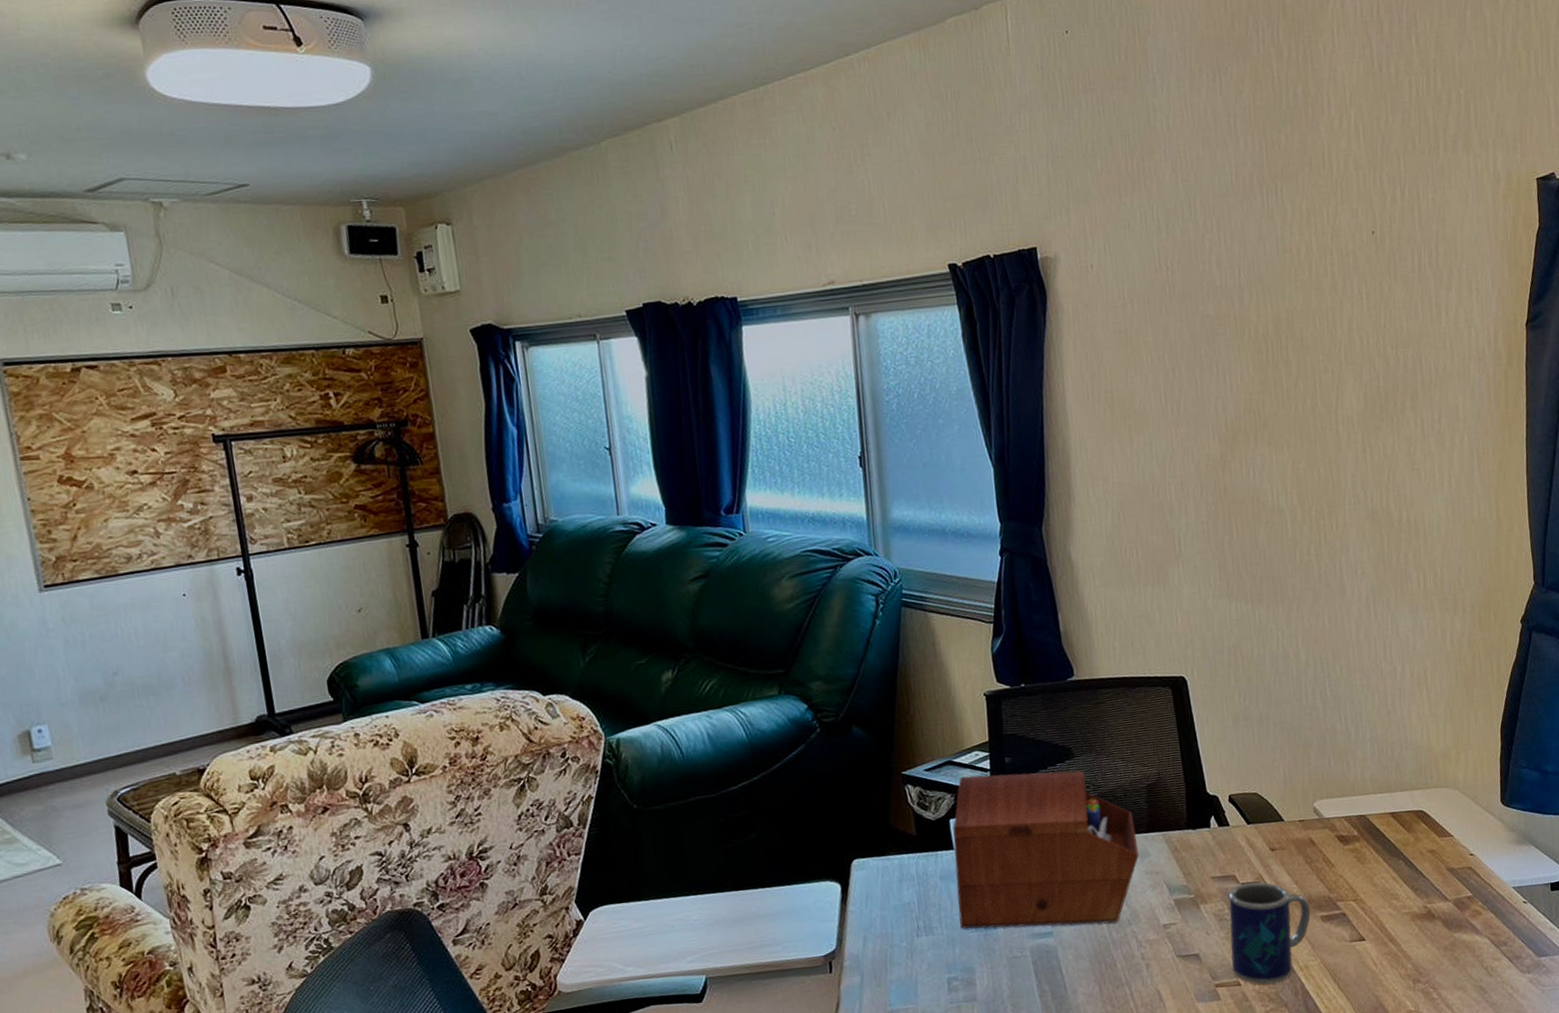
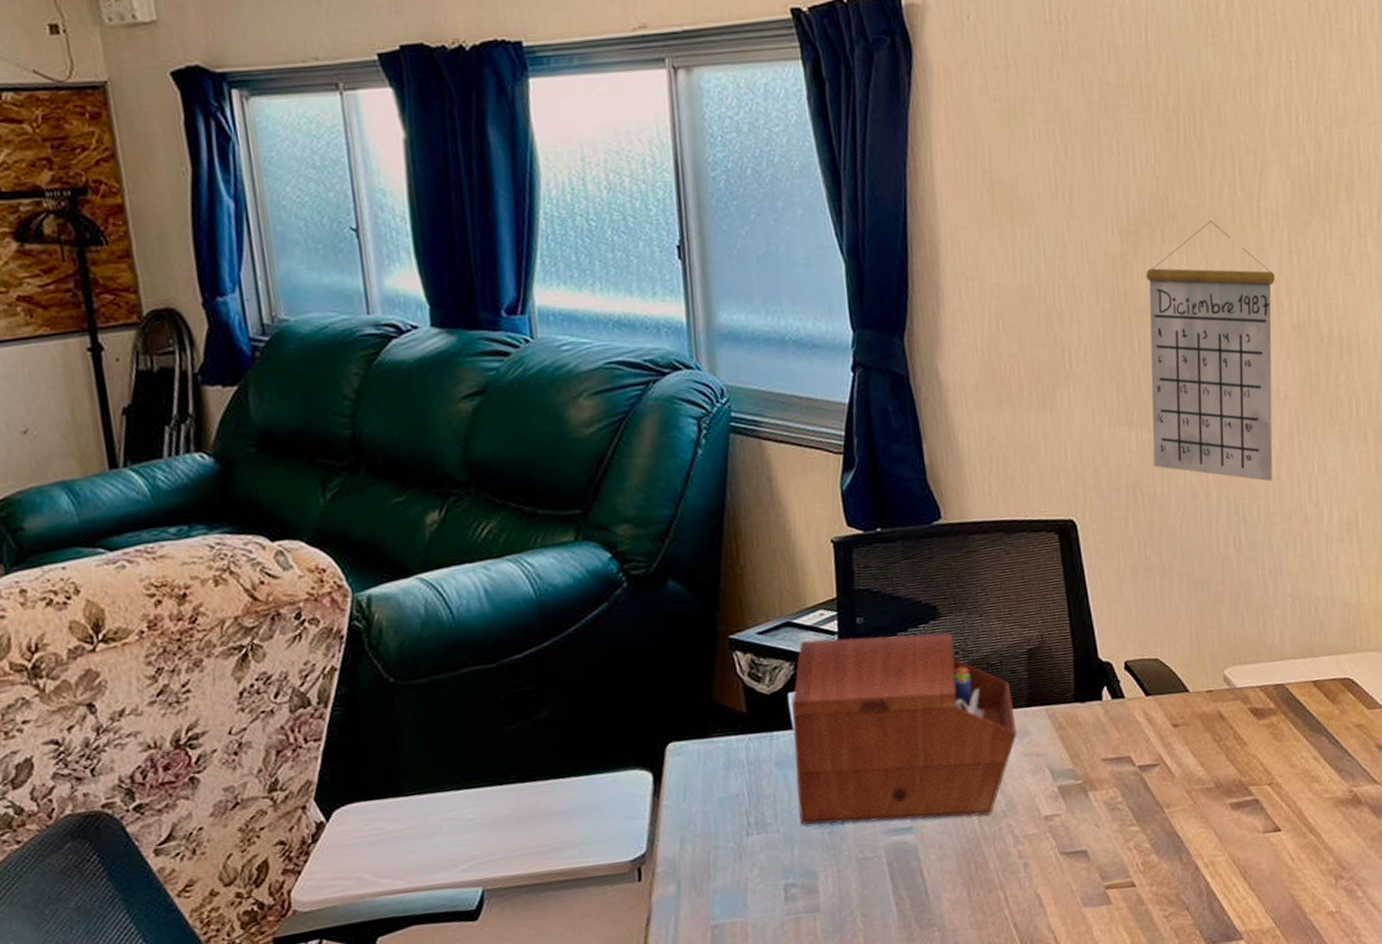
mug: present [1229,882,1311,985] -> none [1123,764,1219,885]
calendar: none [1242,427,1353,644] -> present [1145,221,1275,482]

